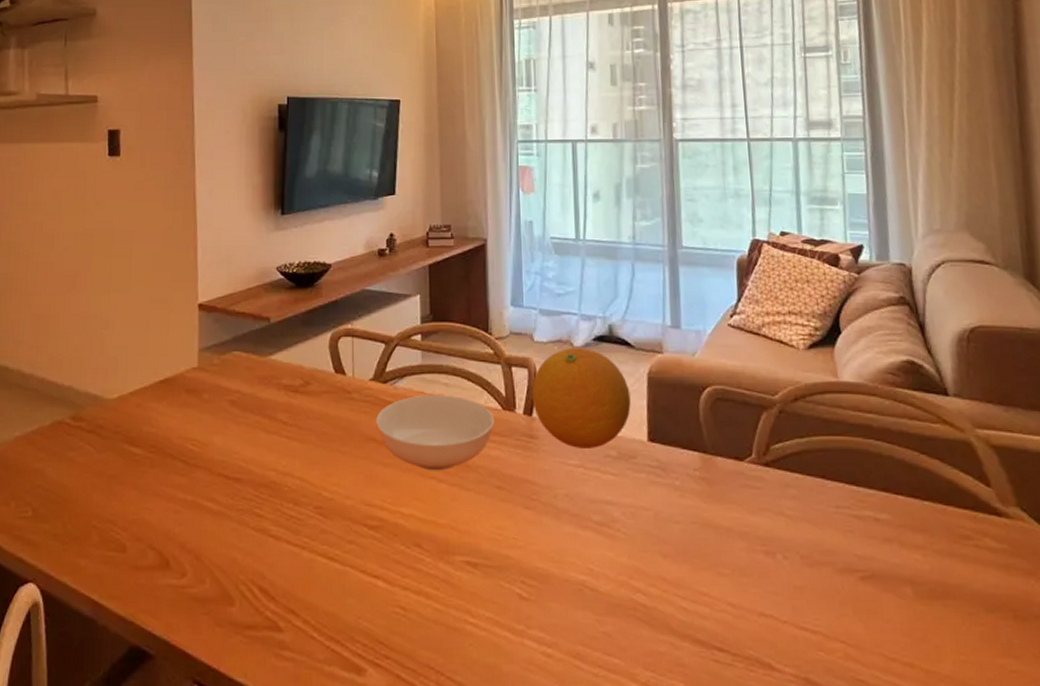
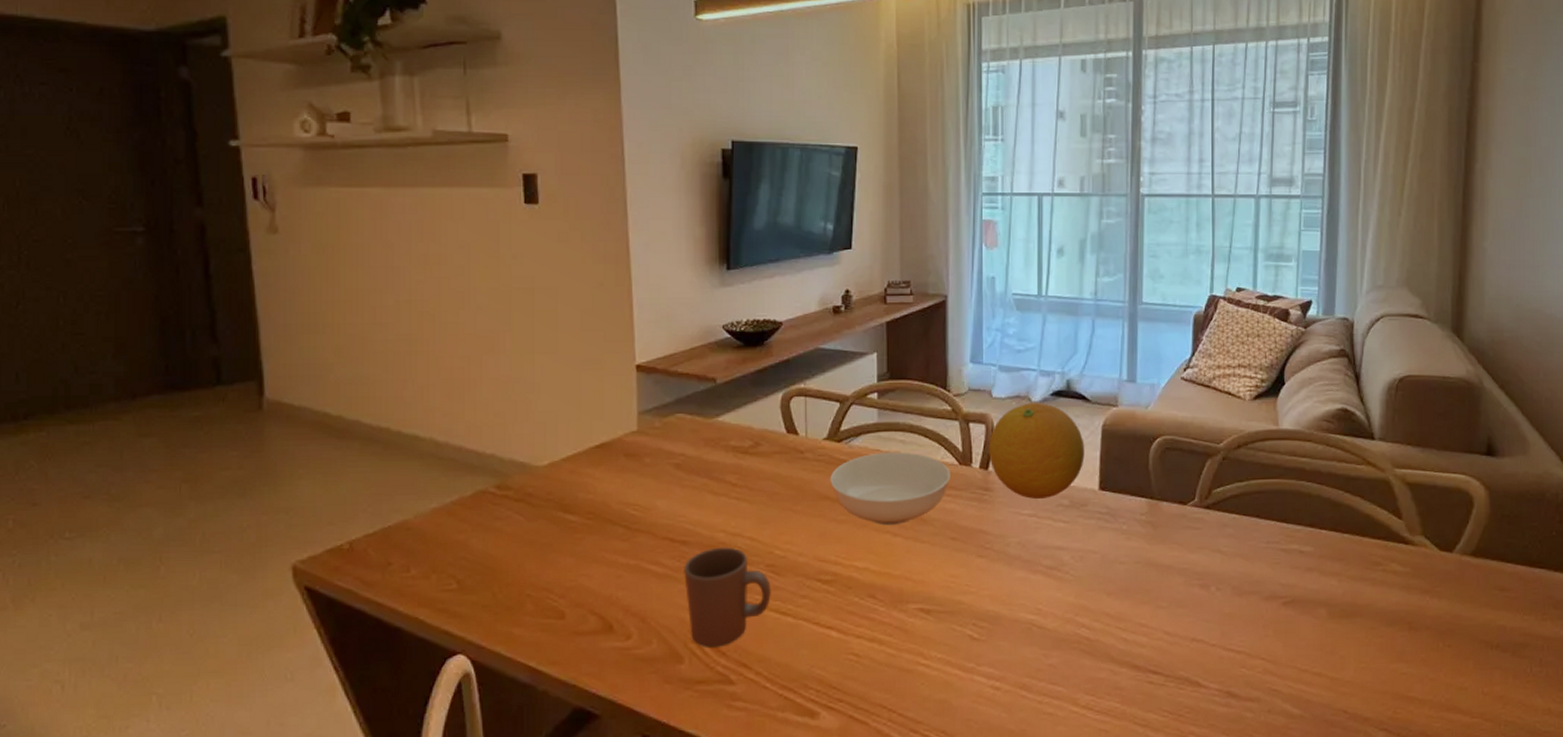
mug: none [237,486,319,590] -> present [684,547,771,647]

